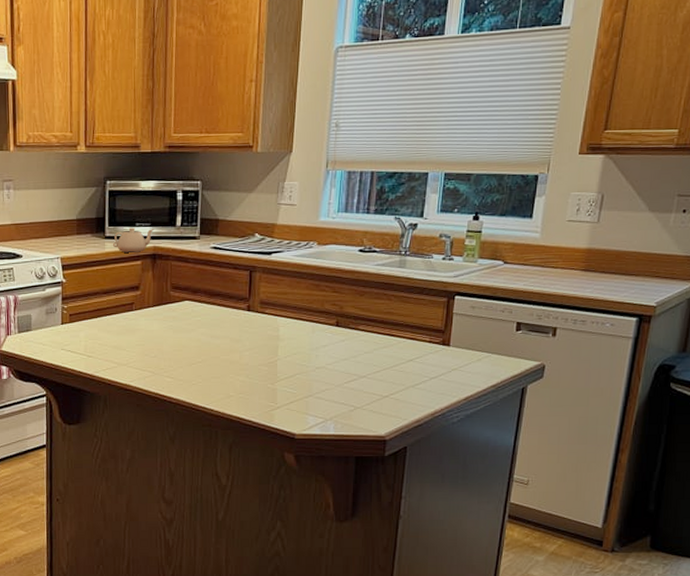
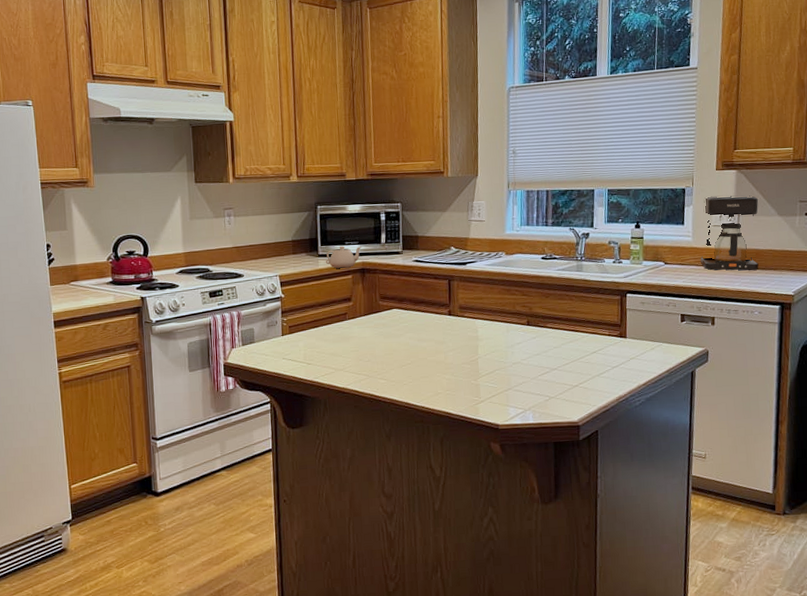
coffee maker: none [547,185,626,275] -> present [700,195,759,271]

